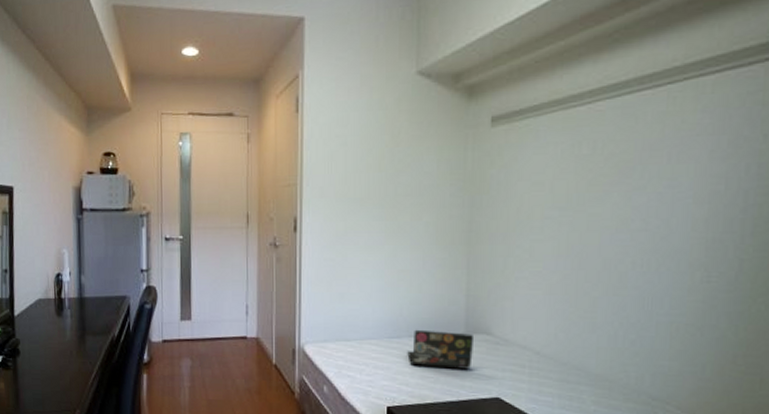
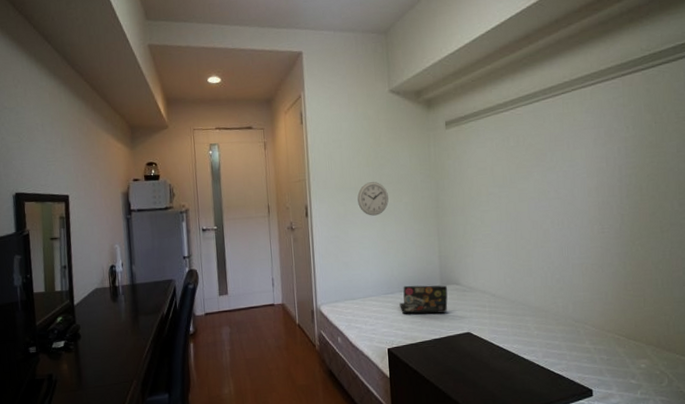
wall clock: none [363,192,404,236] -> present [357,182,389,216]

